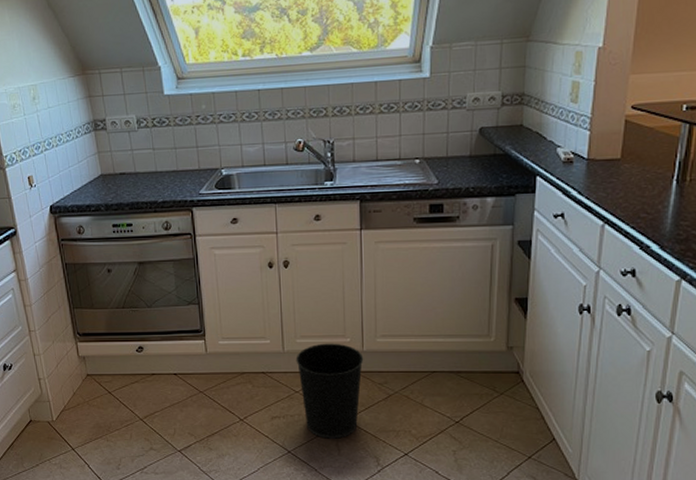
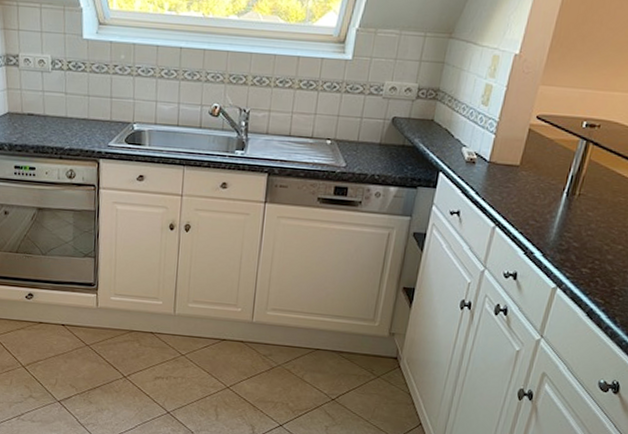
wastebasket: present [296,343,364,439] -> none [185,310,252,405]

